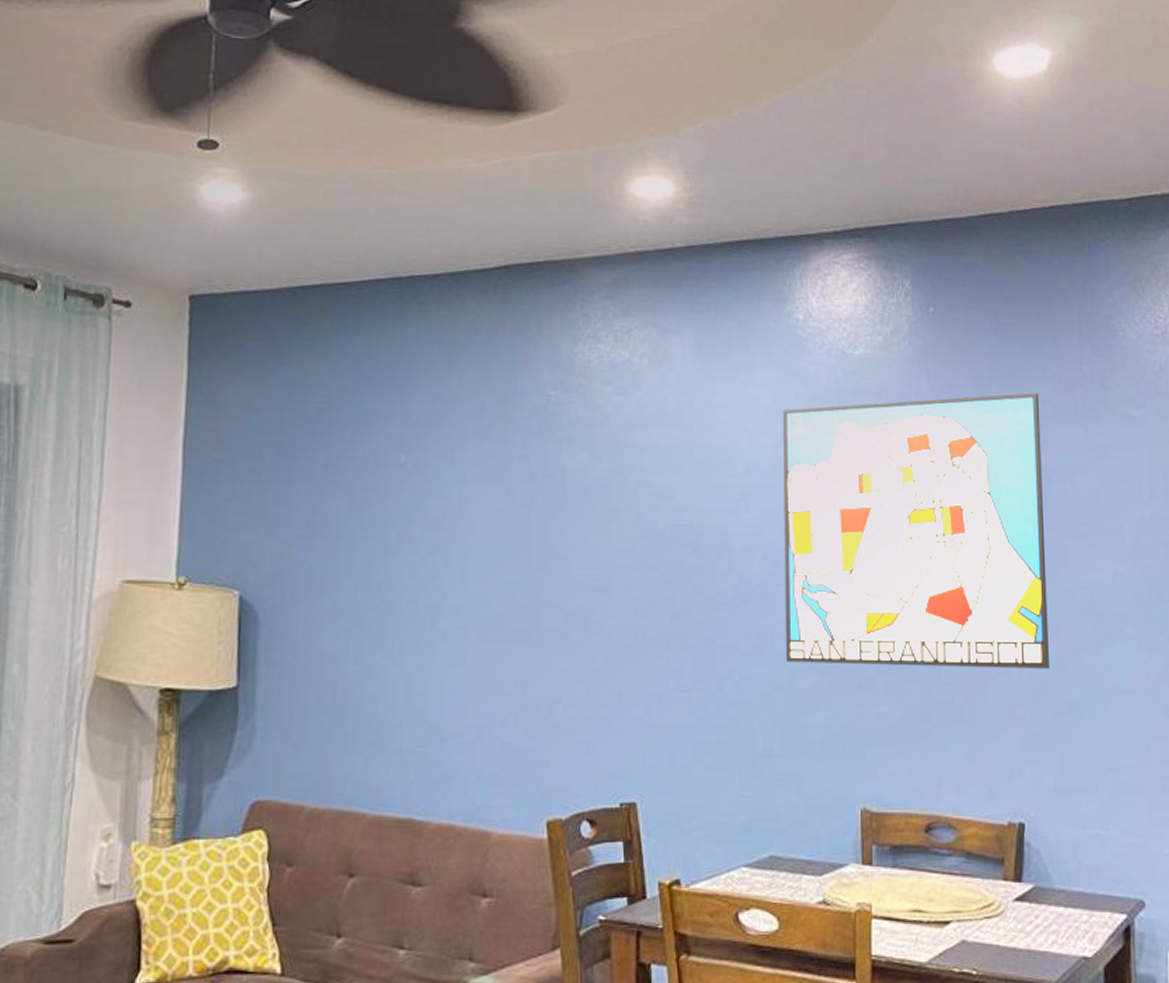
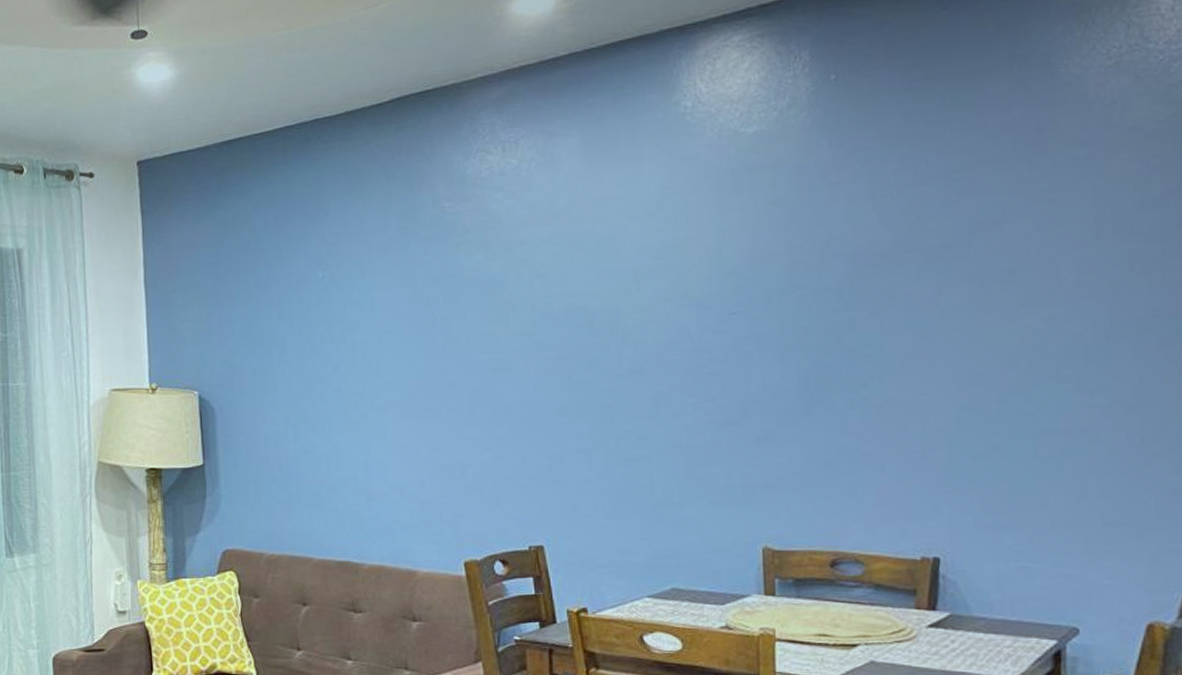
wall art: present [782,393,1049,669] -> none [672,145,969,423]

